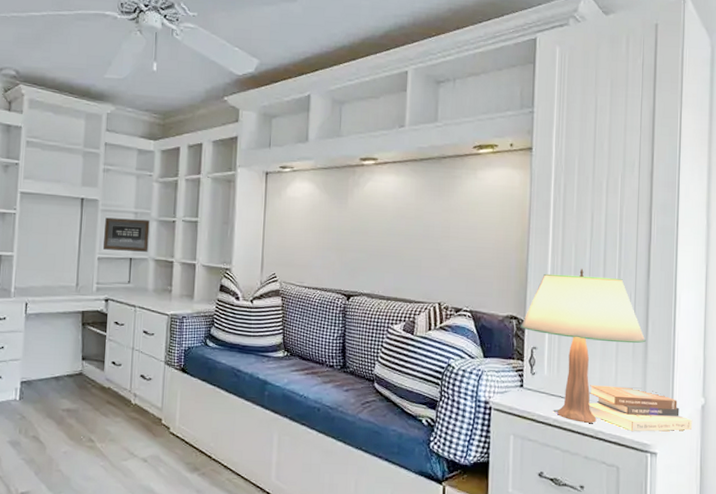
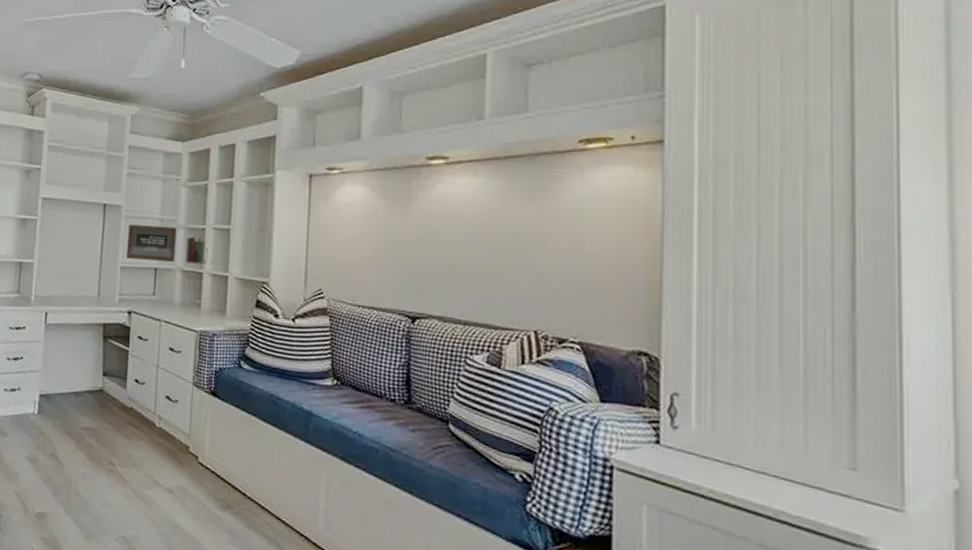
books: none [157,229,183,254] -> present [185,237,213,265]
table lamp: present [520,269,647,423] -> none [652,294,855,500]
books: present [589,385,693,432] -> none [764,448,940,524]

